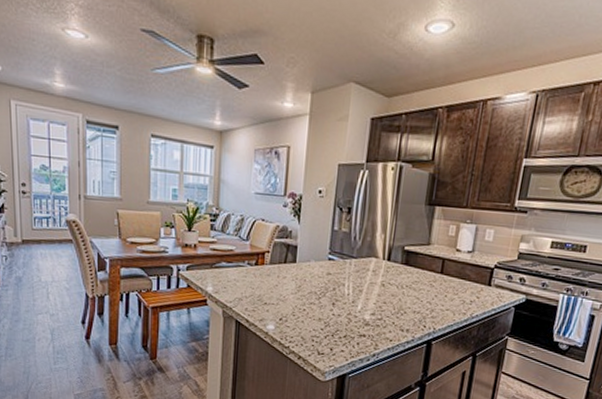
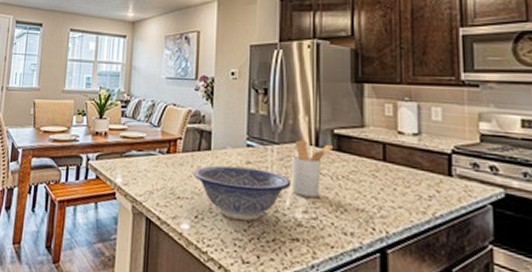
decorative bowl: none [279,276,364,322] -> present [193,165,292,221]
utensil holder: none [364,254,403,303] -> present [290,139,334,197]

